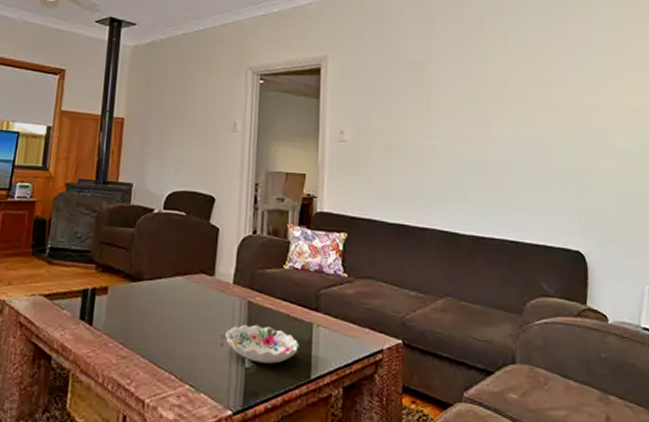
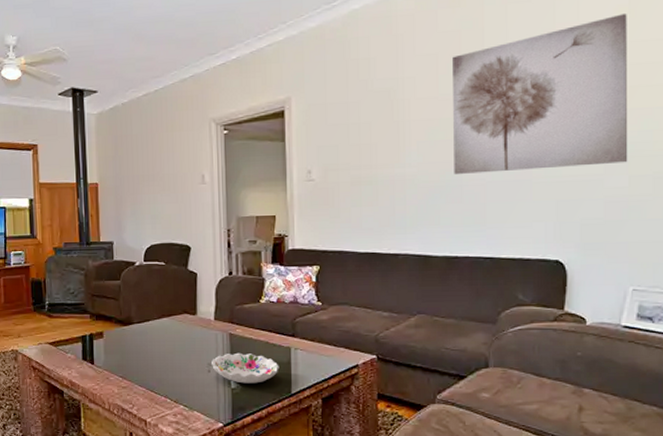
wall art: none [478,21,637,159] -> present [453,12,628,174]

